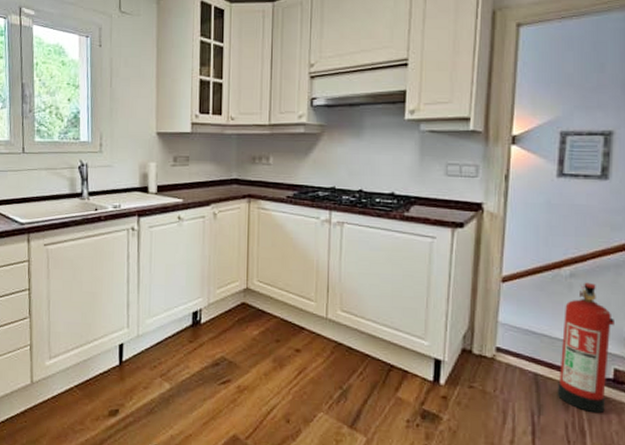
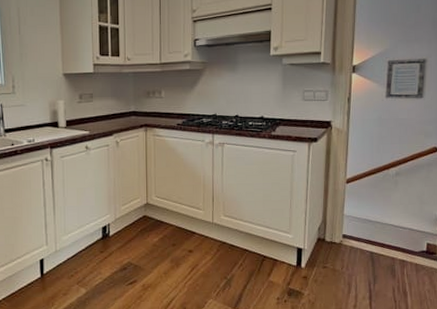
fire extinguisher: present [557,282,614,414] -> none [387,179,427,278]

